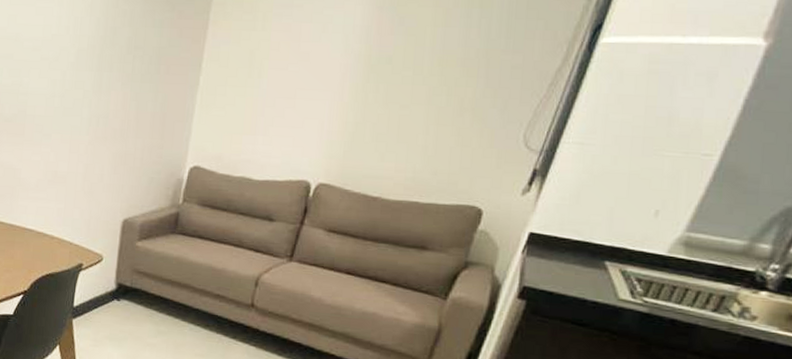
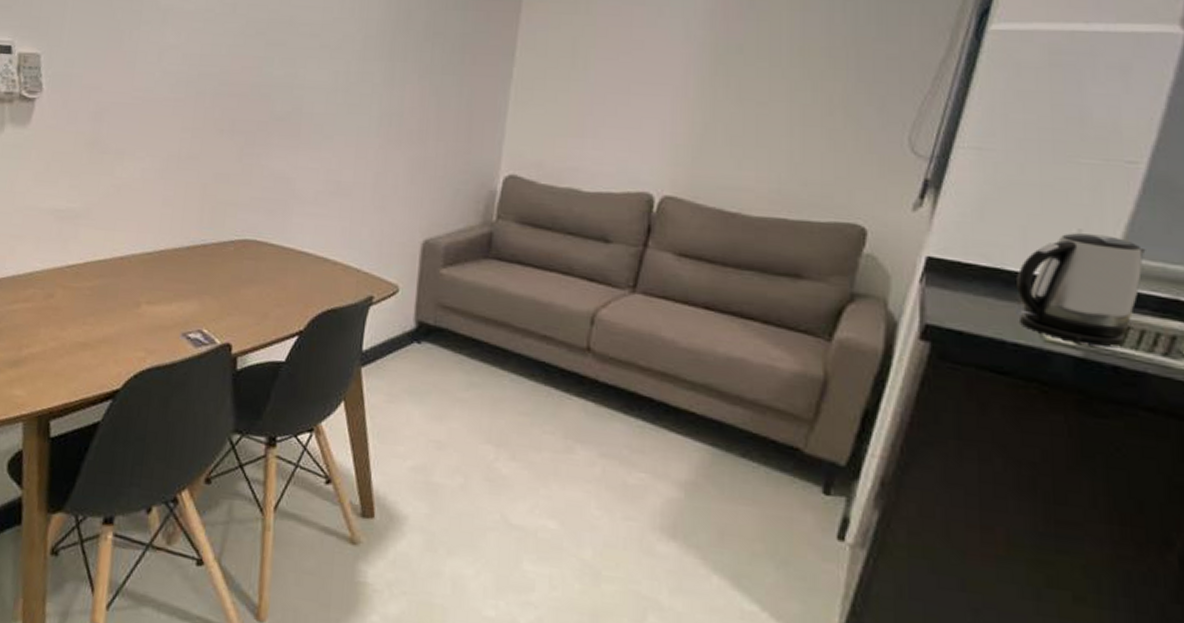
kettle: none [600,213,710,304] -> present [1017,232,1146,347]

